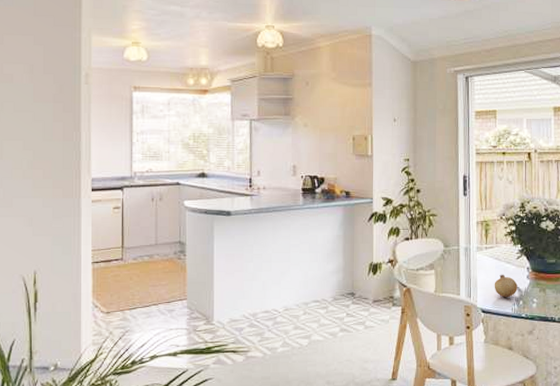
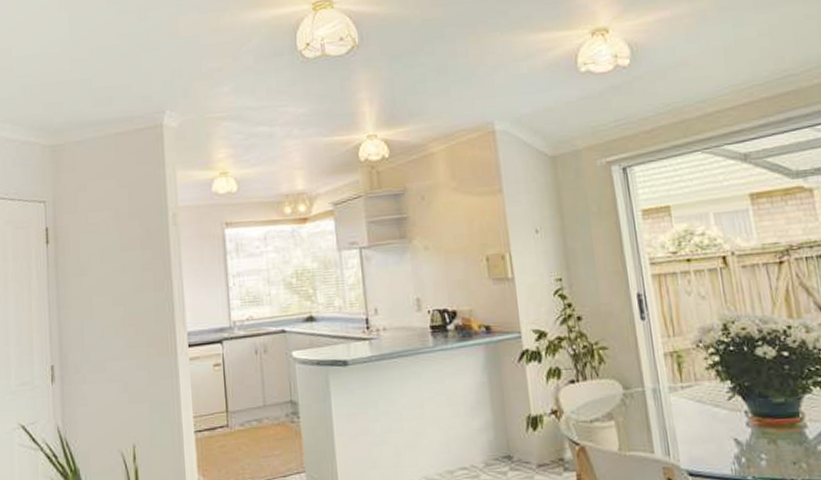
fruit: present [494,274,518,297] -> none [700,421,736,453]

